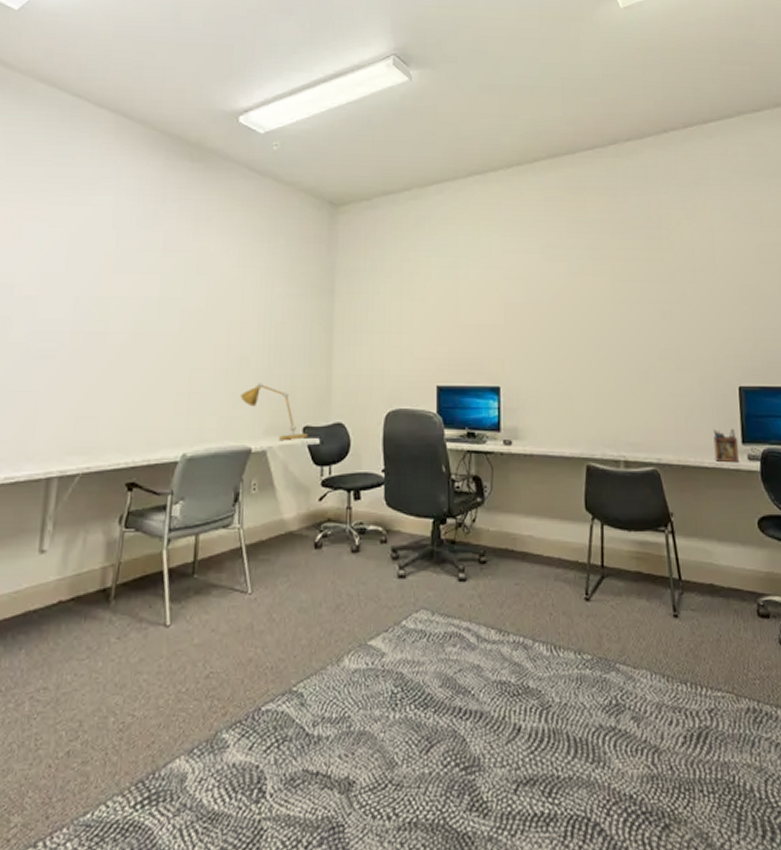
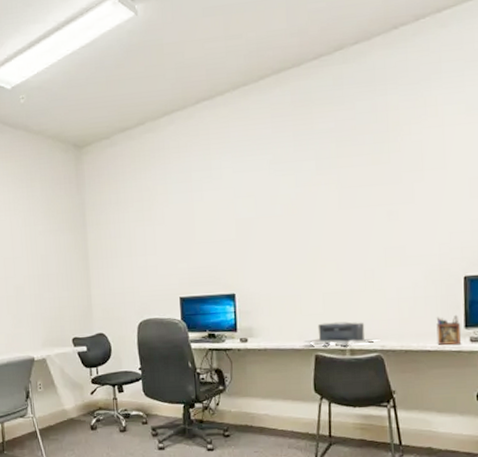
desk lamp: present [240,383,309,440] -> none [20,306,78,350]
printer: none [573,428,652,456] -> present [303,321,376,347]

